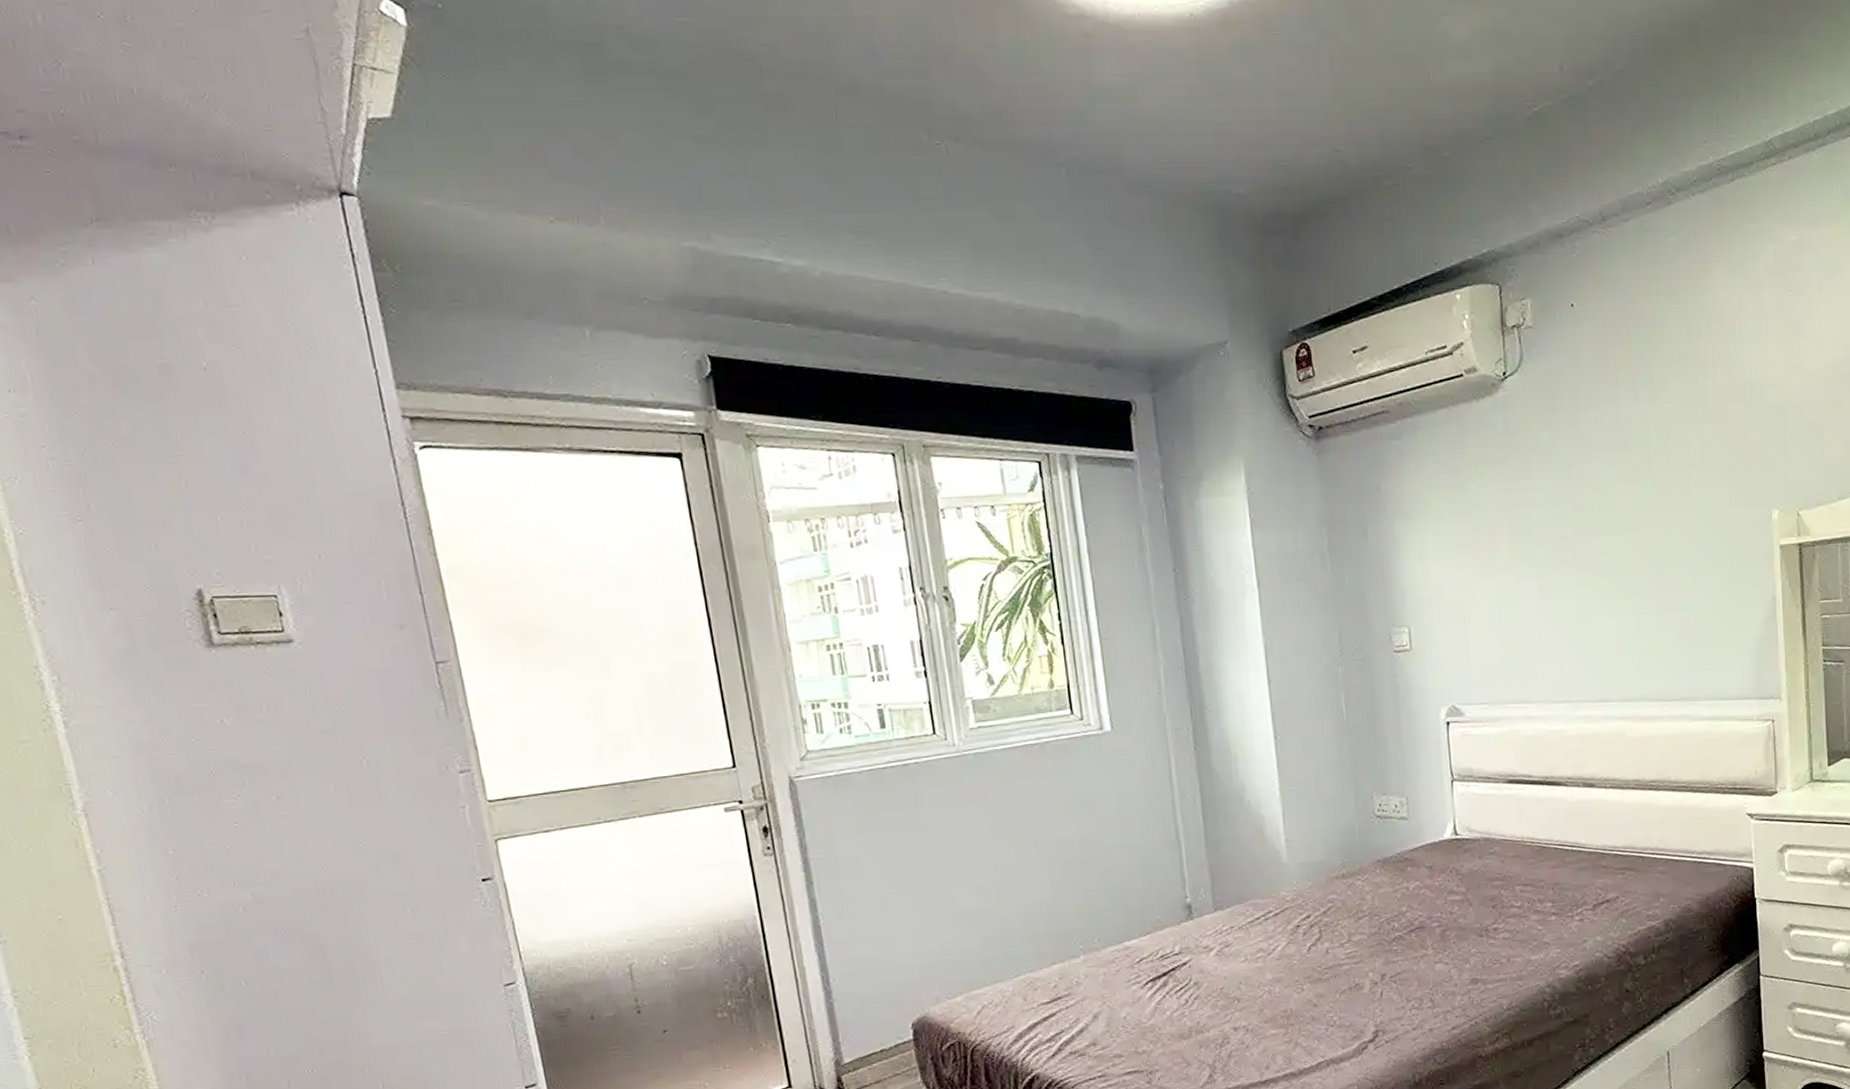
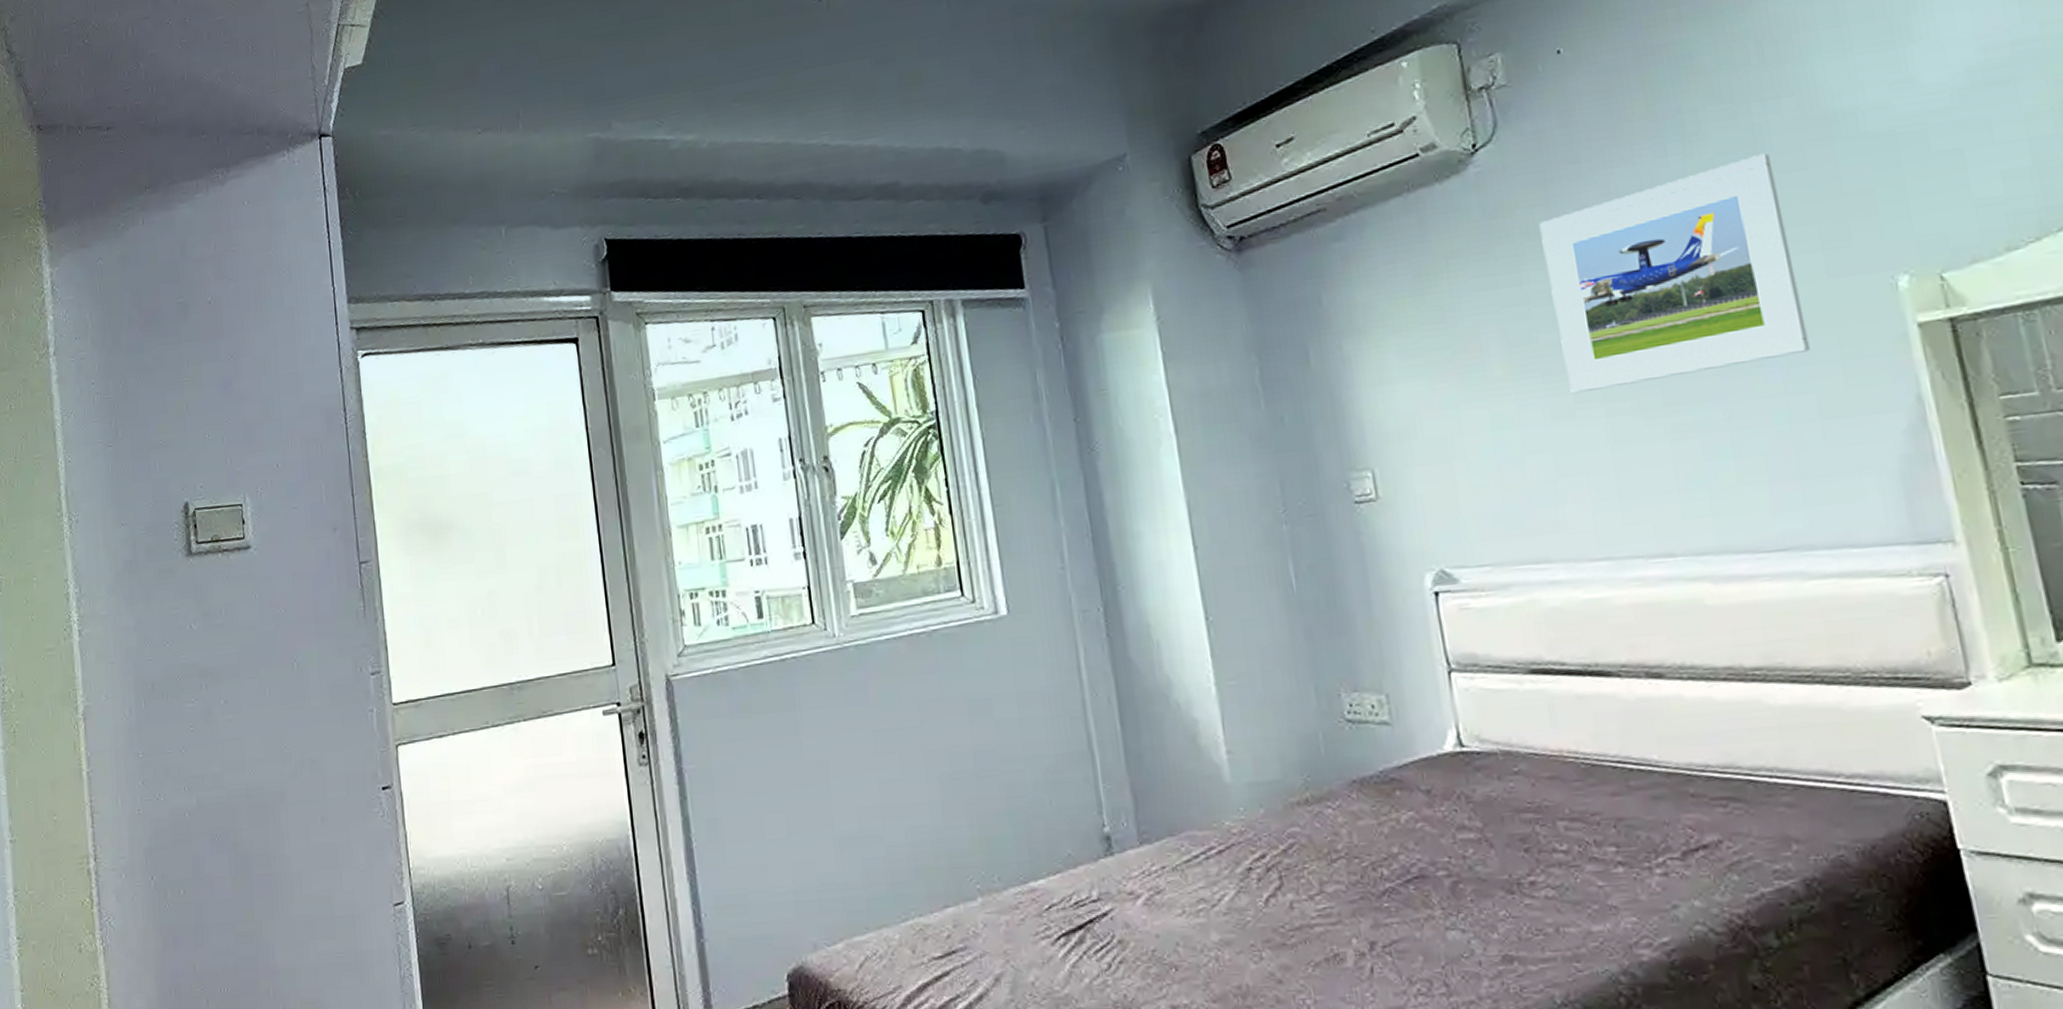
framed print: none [1545,407,1713,578] -> present [1539,153,1810,394]

